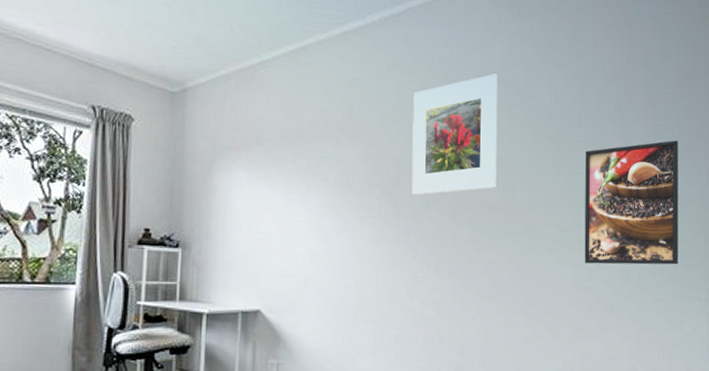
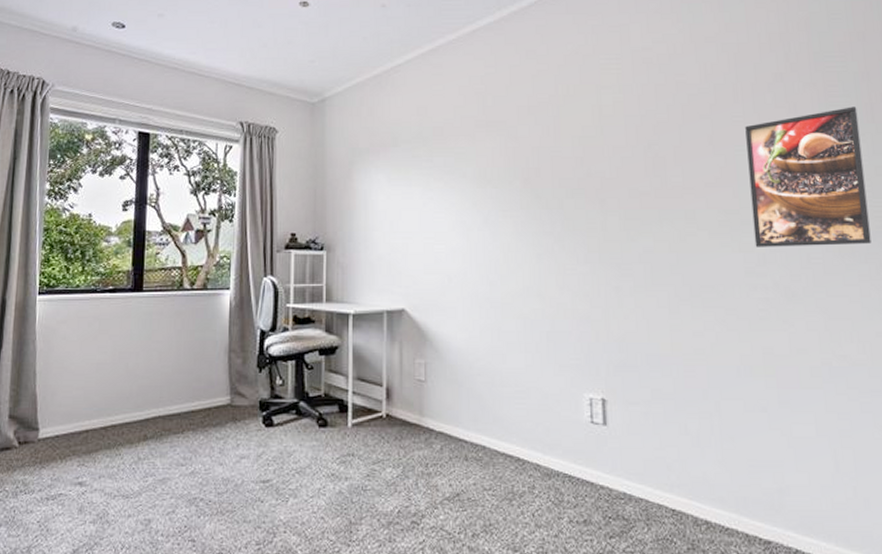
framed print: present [411,73,498,196] -> none [549,55,646,186]

